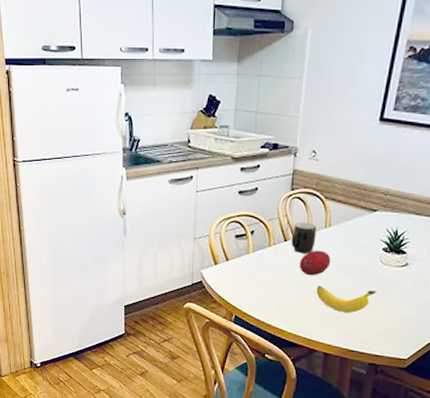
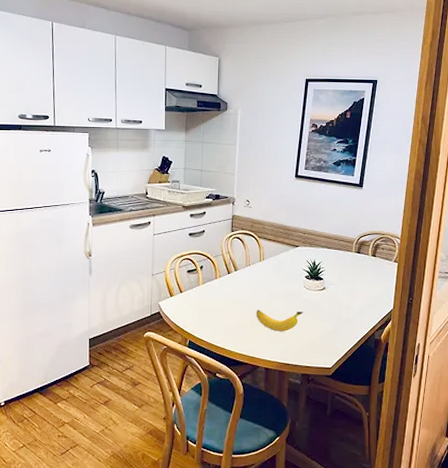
mug: present [291,222,317,253] -> none [233,257,253,283]
fruit: present [299,250,331,276] -> none [241,280,266,302]

